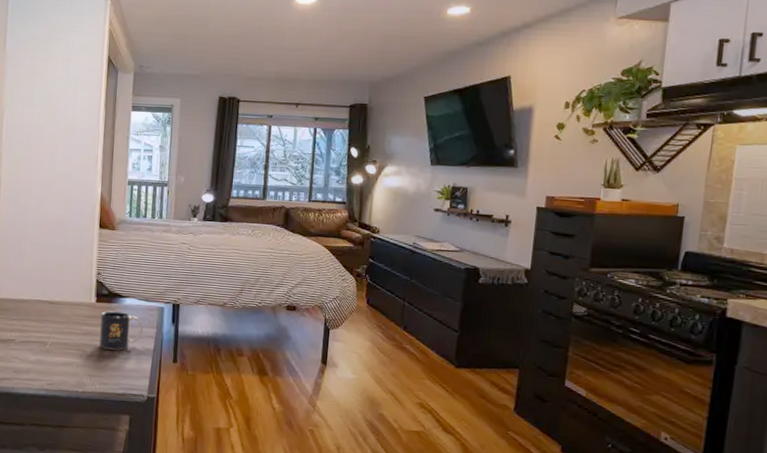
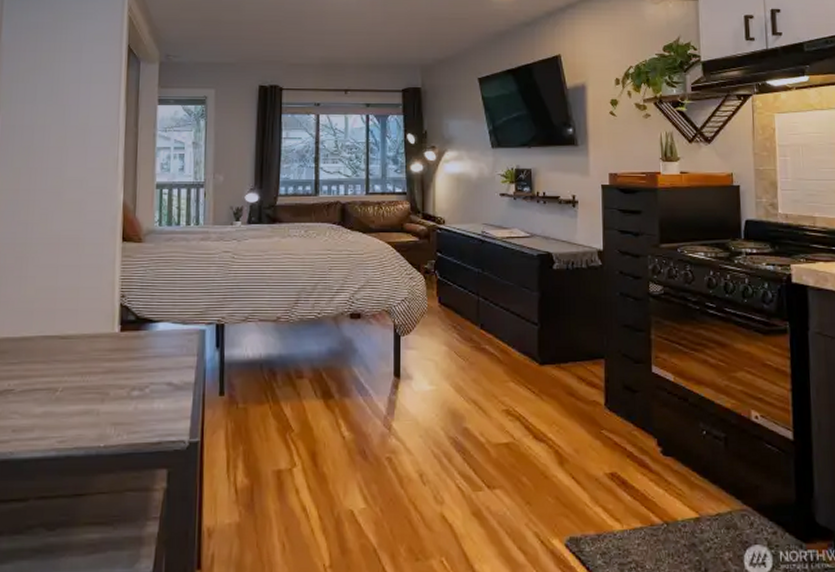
mug: present [99,311,143,350] -> none [125,340,180,388]

